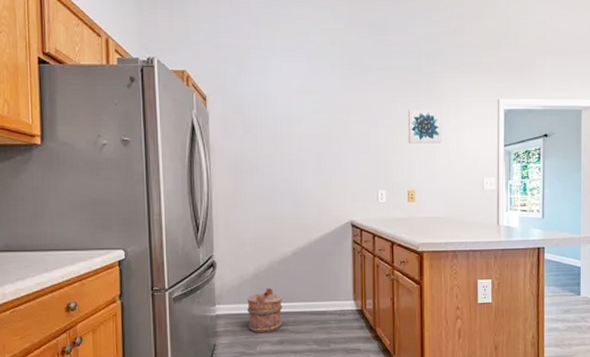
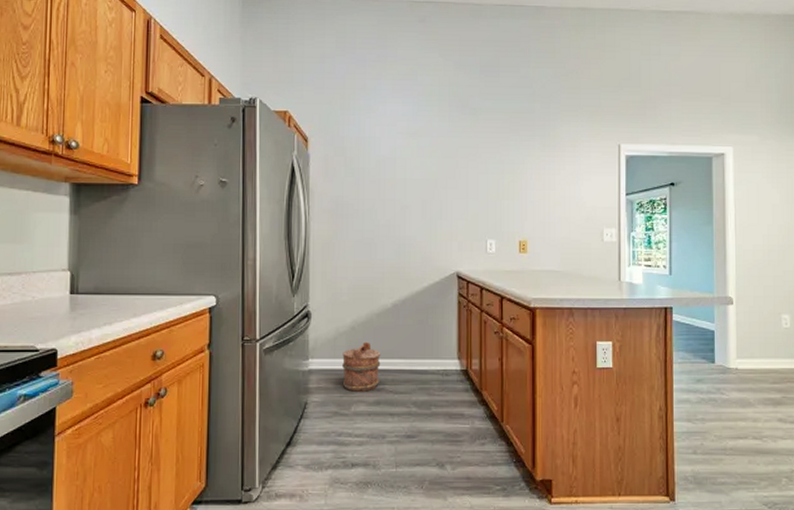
wall art: present [407,109,442,144] -> none [520,153,557,191]

